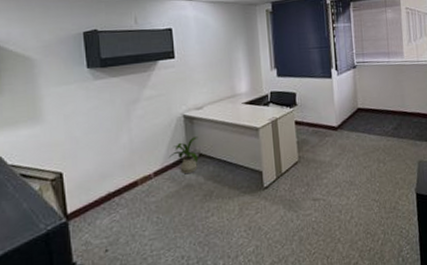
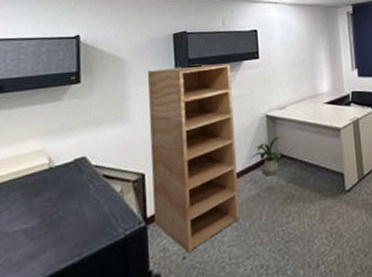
bookshelf: none [59,63,160,246] -> present [147,63,240,253]

